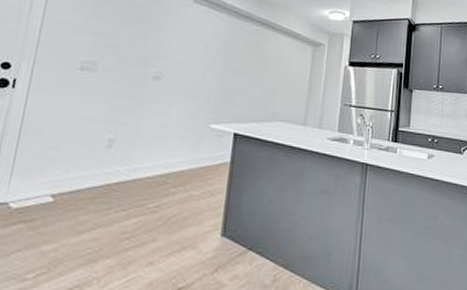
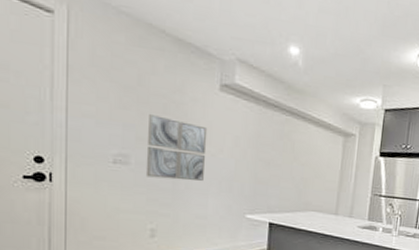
wall art: none [111,22,179,90] -> present [145,113,208,182]

